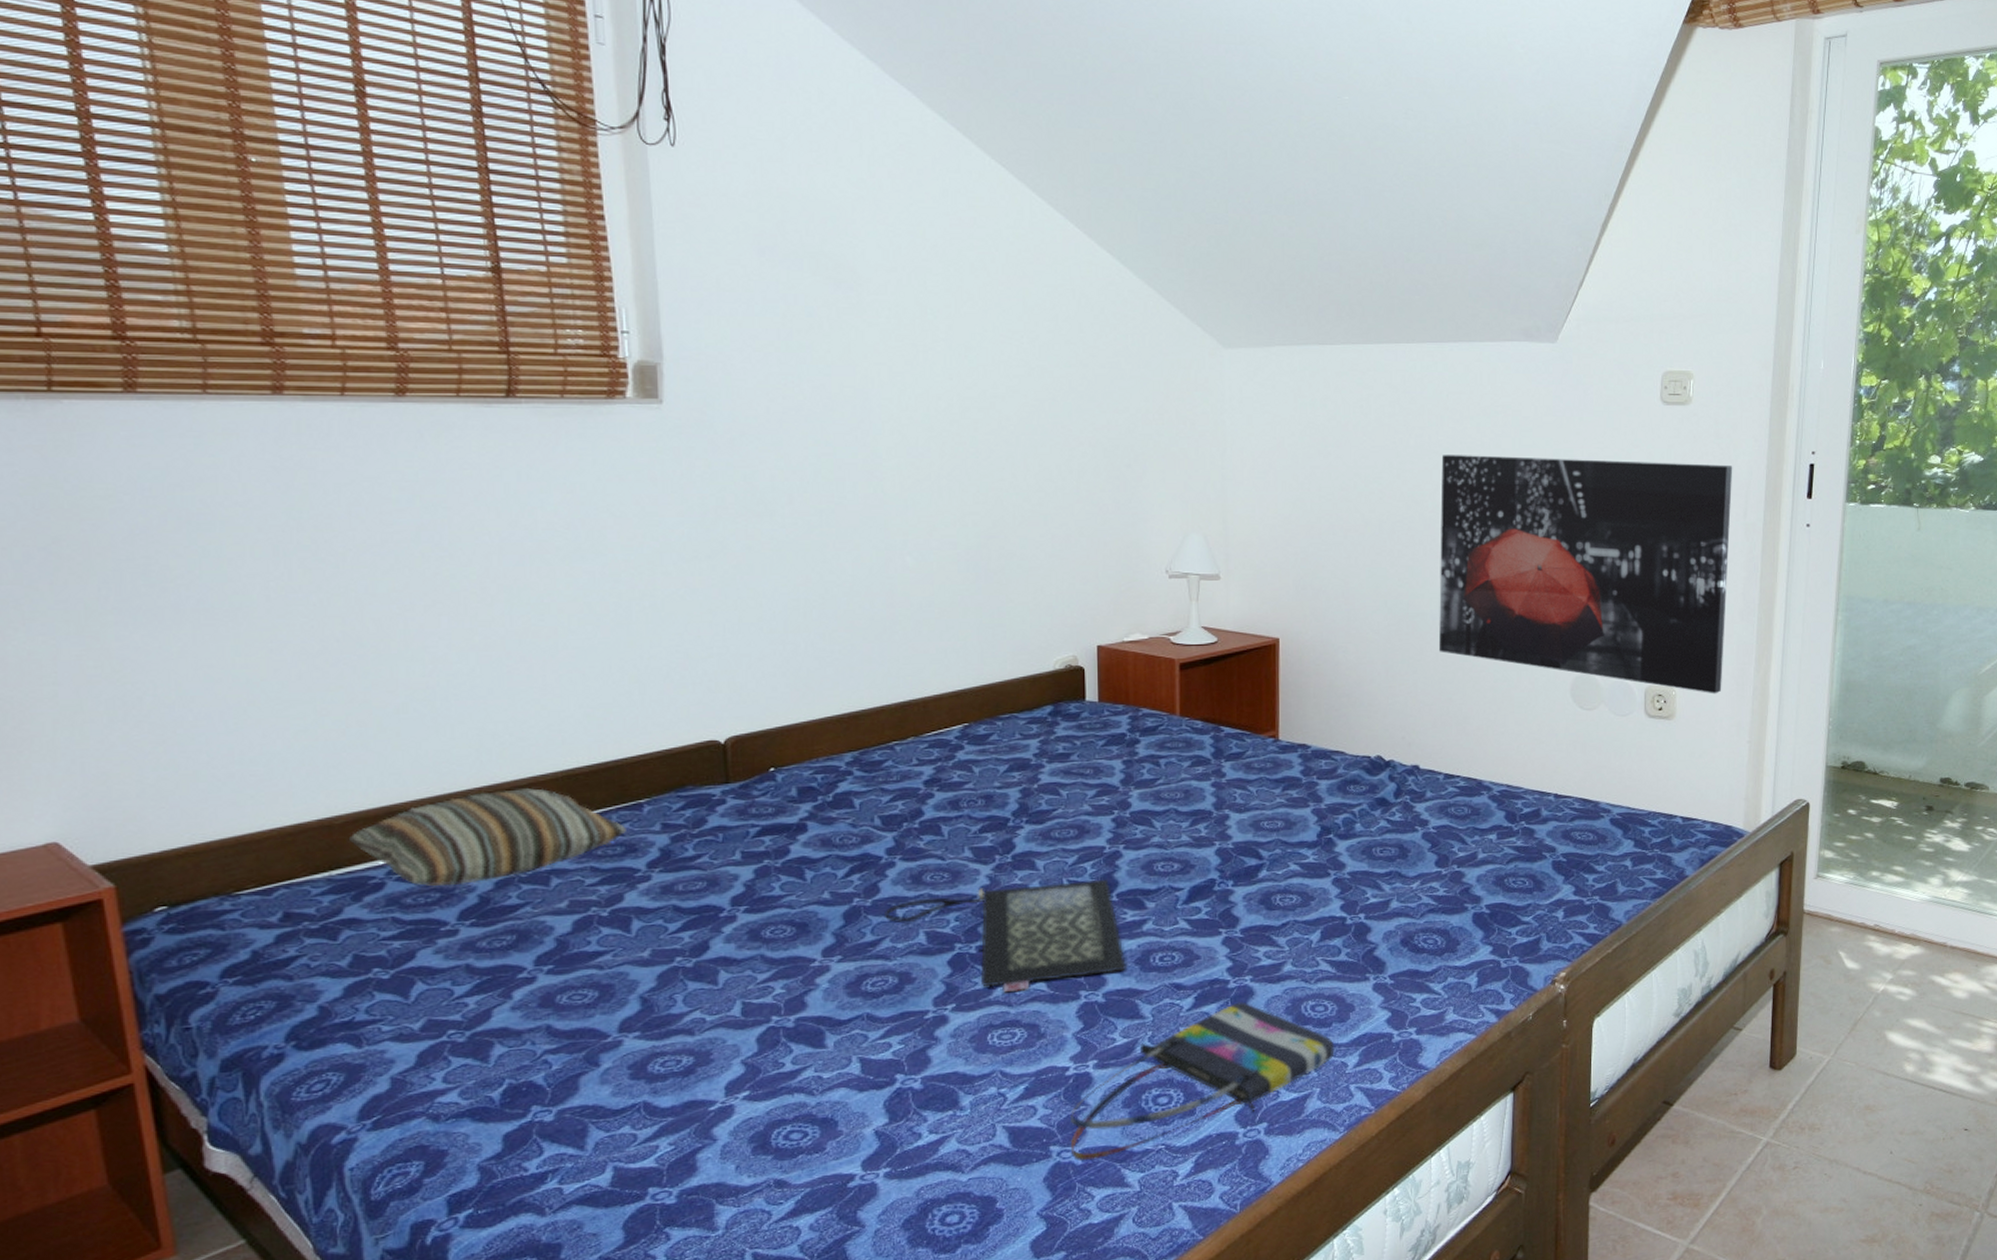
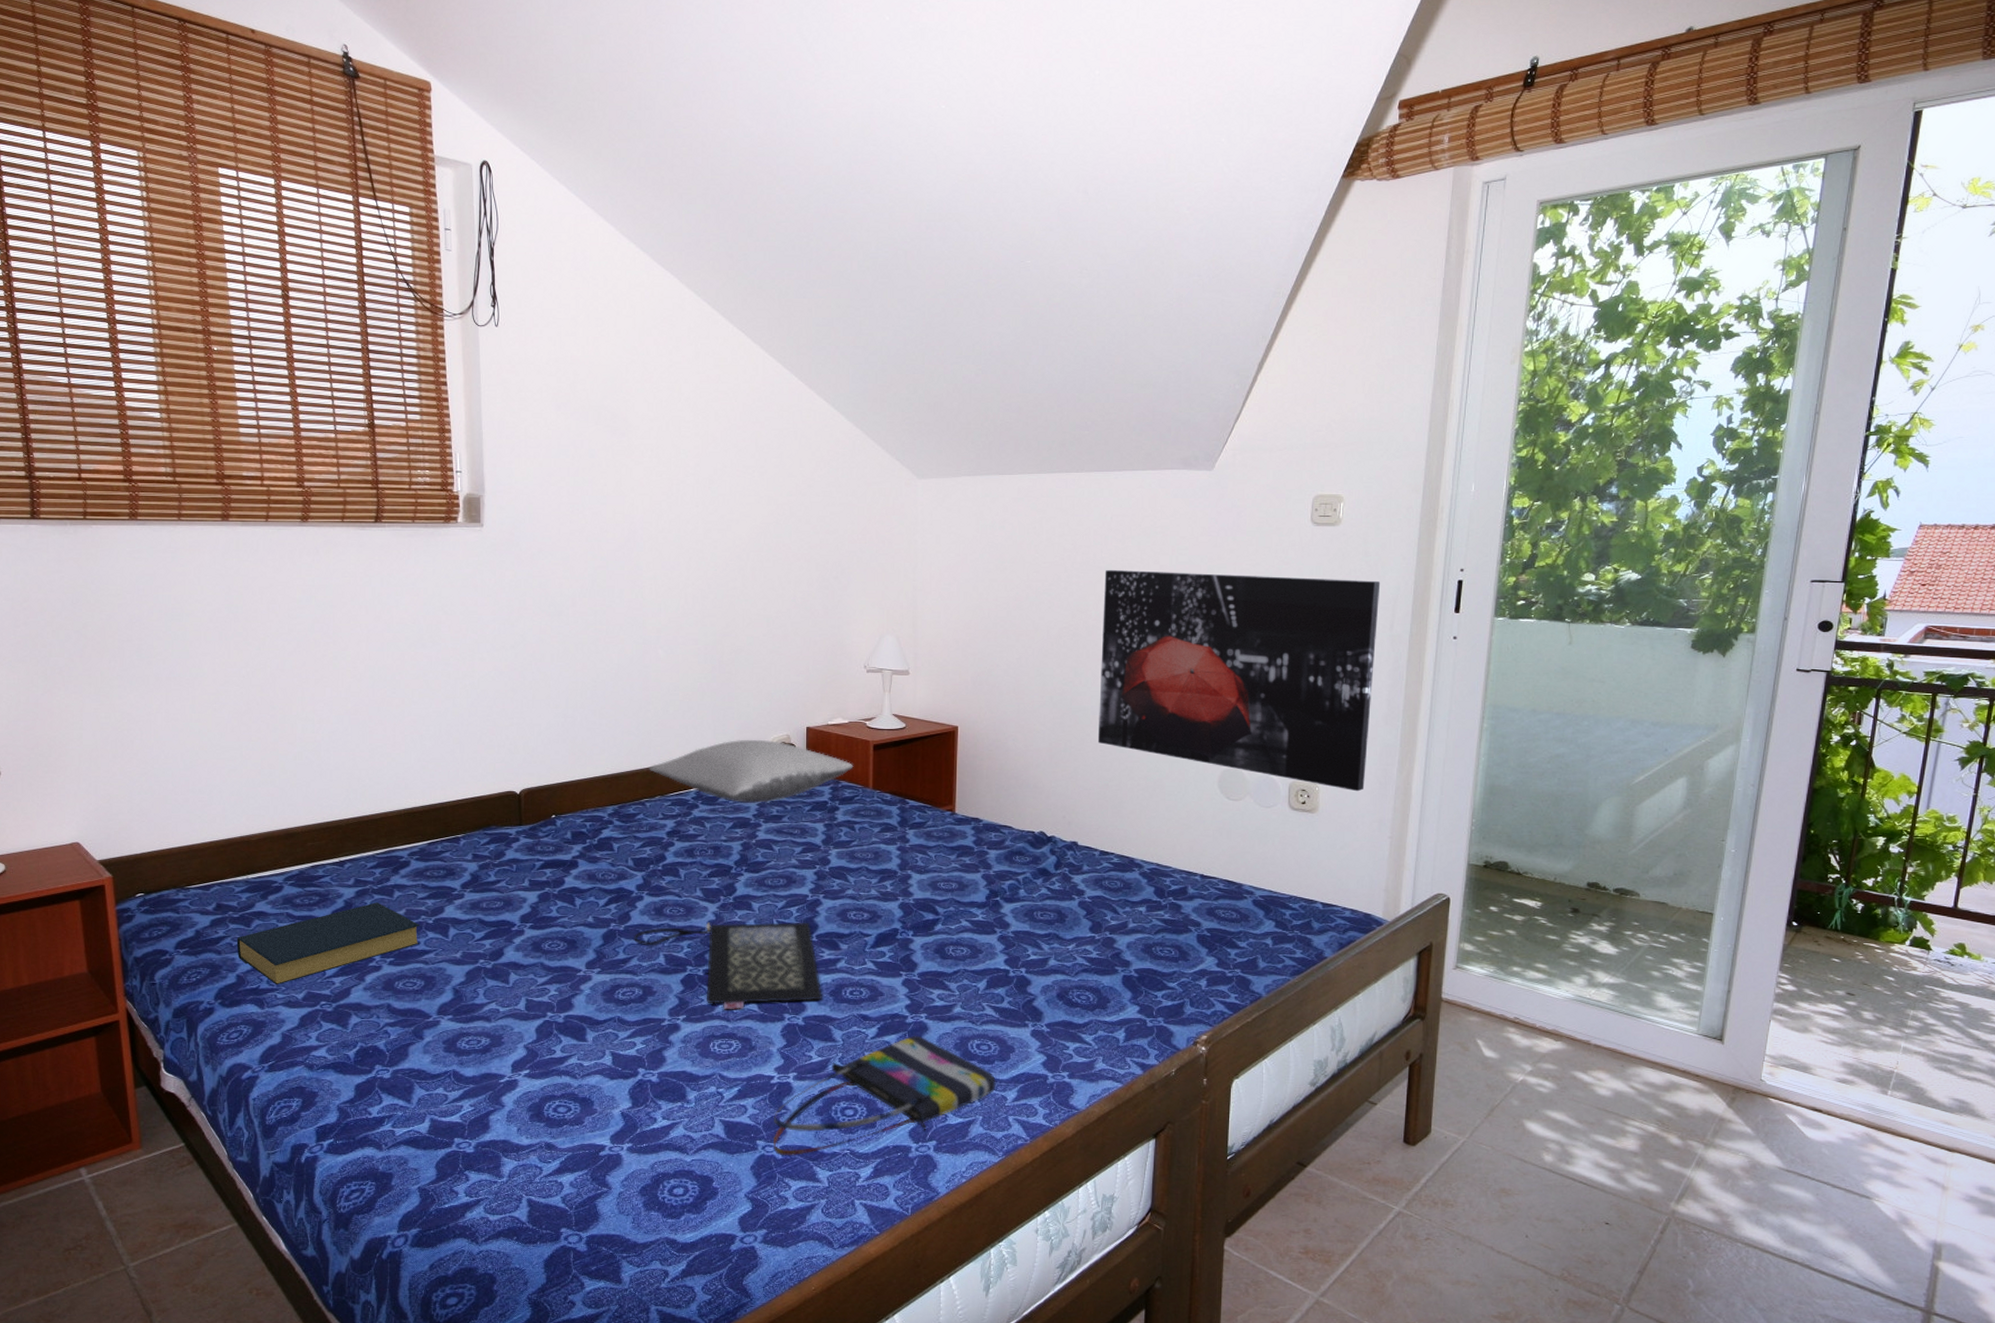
hardback book: none [316,894,590,1015] -> present [236,902,420,985]
pillow: present [350,788,626,887] -> none [261,821,448,892]
pillow: none [898,662,1156,740] -> present [649,739,854,803]

